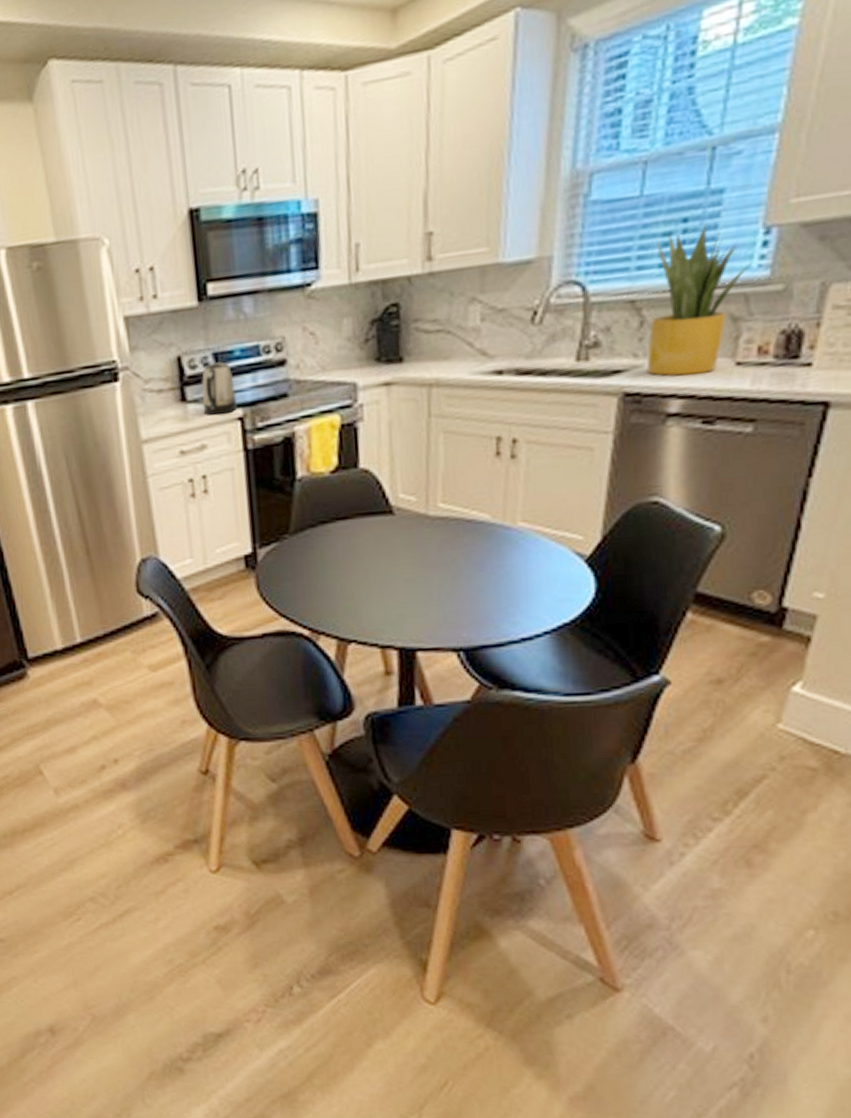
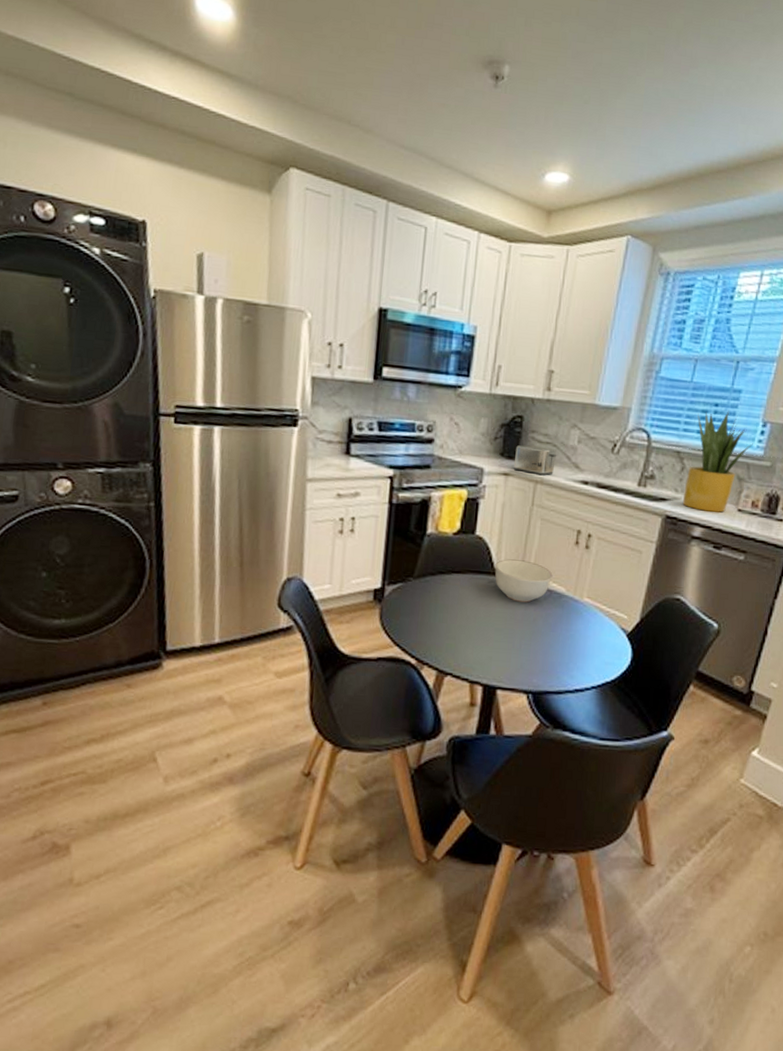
kettle: present [201,362,237,416] -> none [362,429,391,472]
bowl: none [390,488,471,542] -> present [495,559,553,603]
toaster: none [395,336,454,377] -> present [513,444,557,476]

